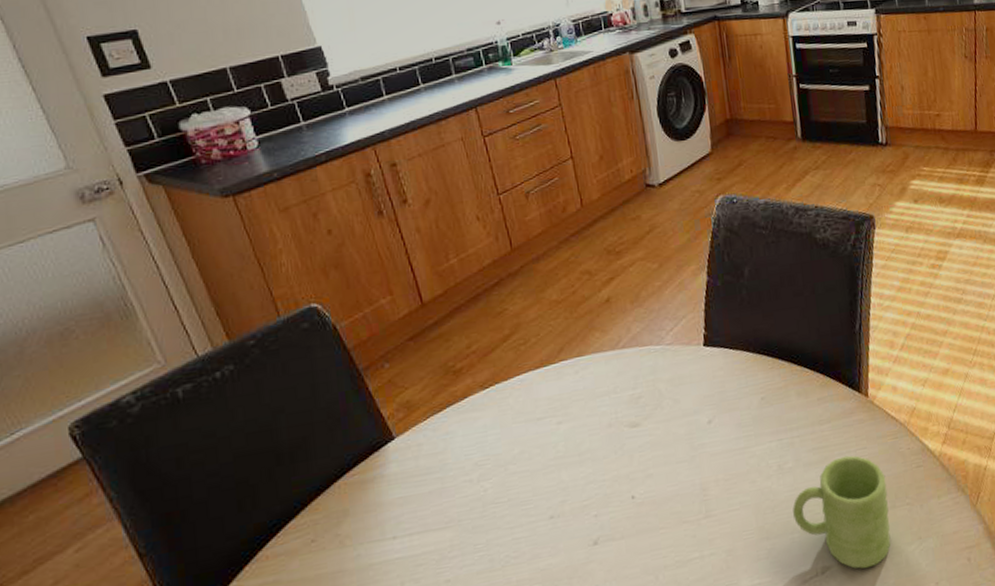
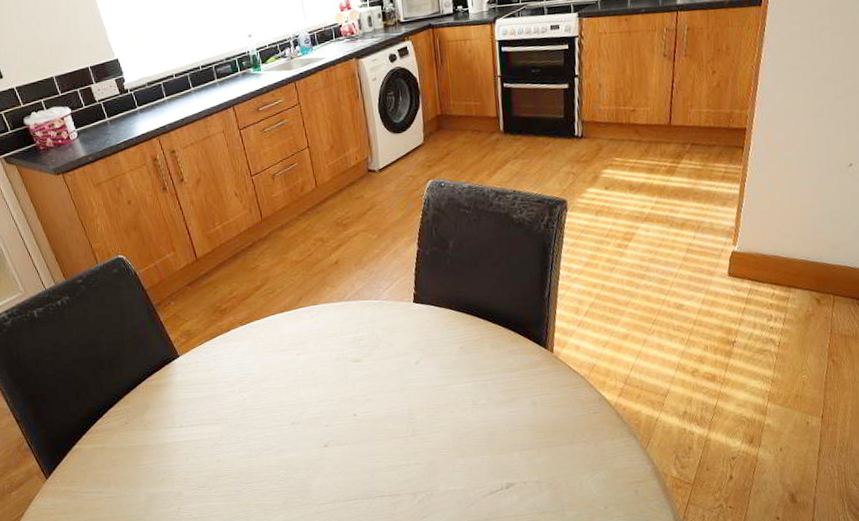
mug: present [792,455,891,569] -> none [484,398,567,489]

